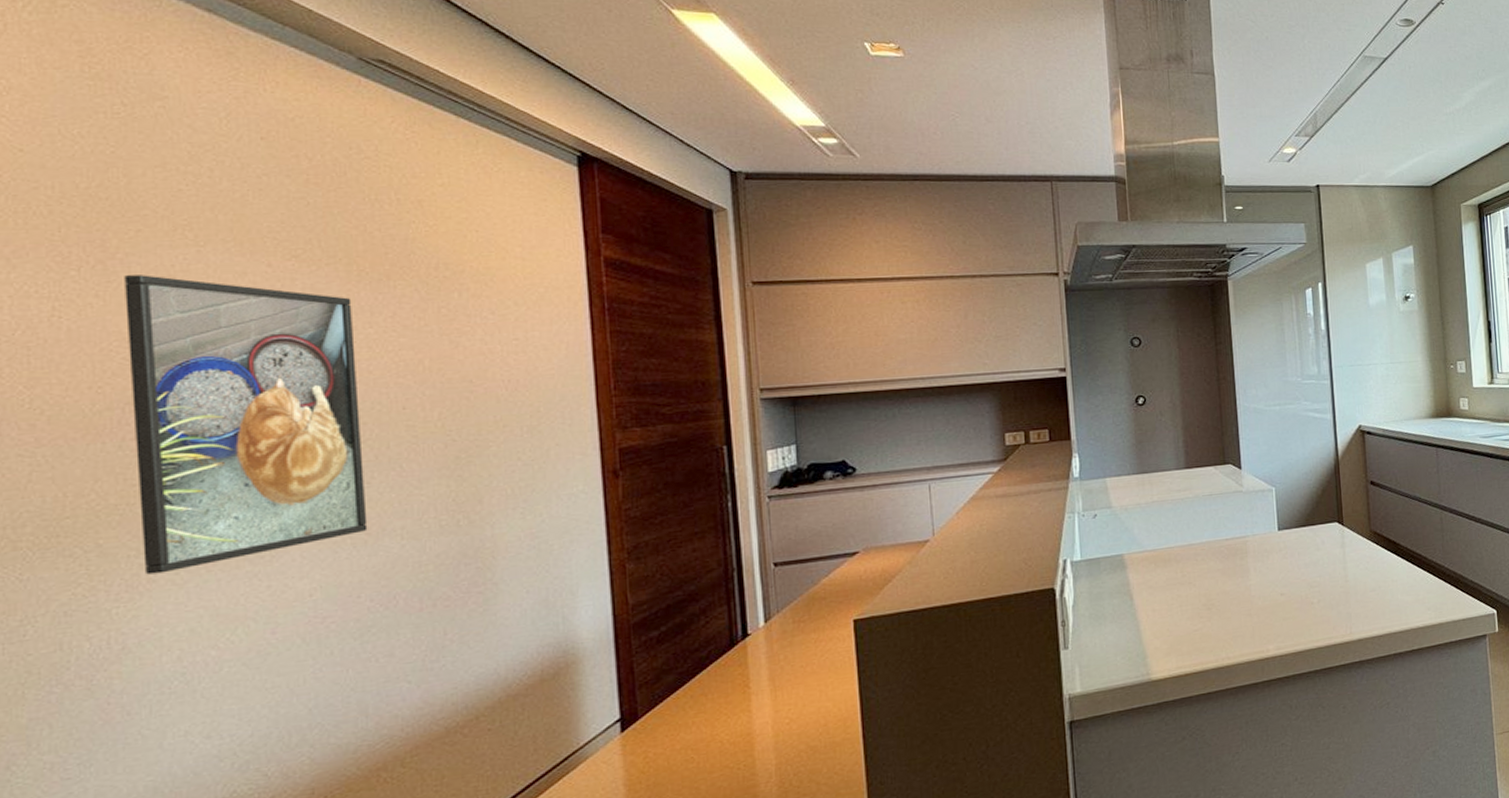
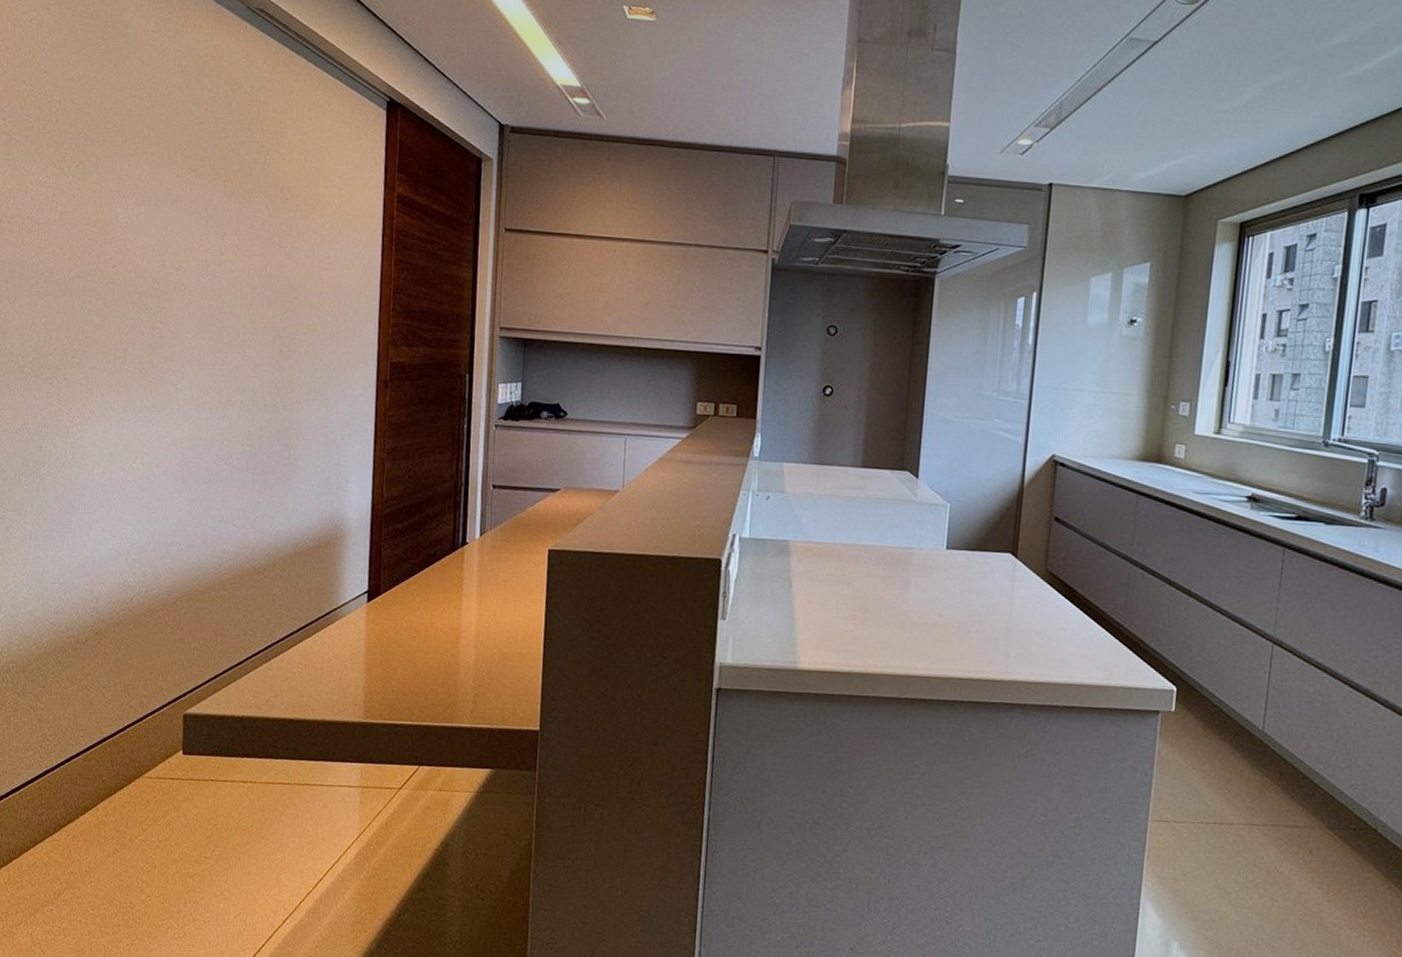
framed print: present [124,275,368,575] -> none [89,175,226,407]

